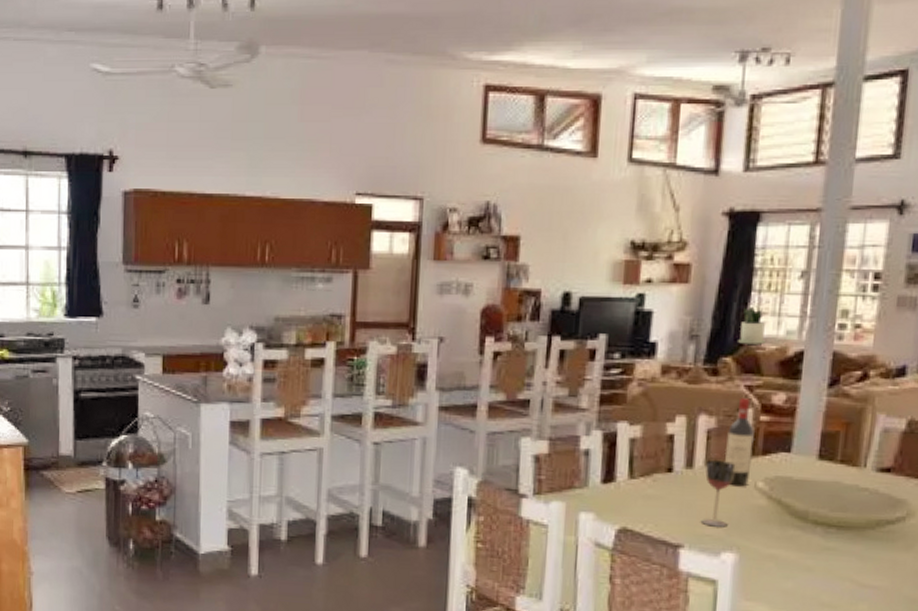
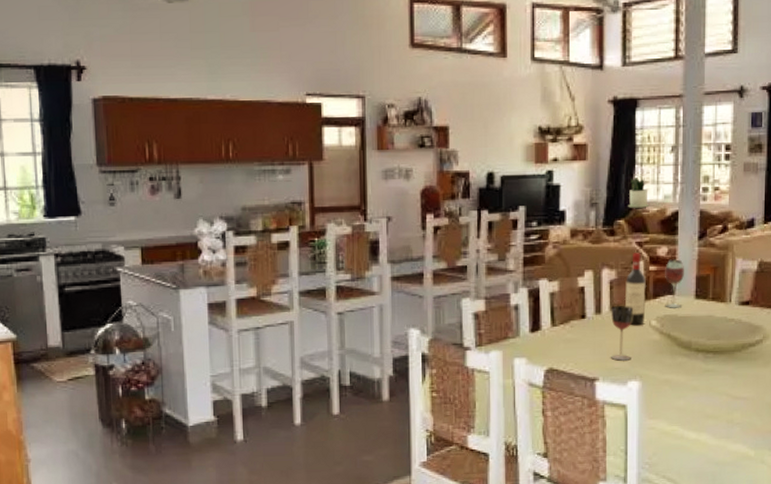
wineglass: none [777,409,807,469] -> present [665,259,685,308]

